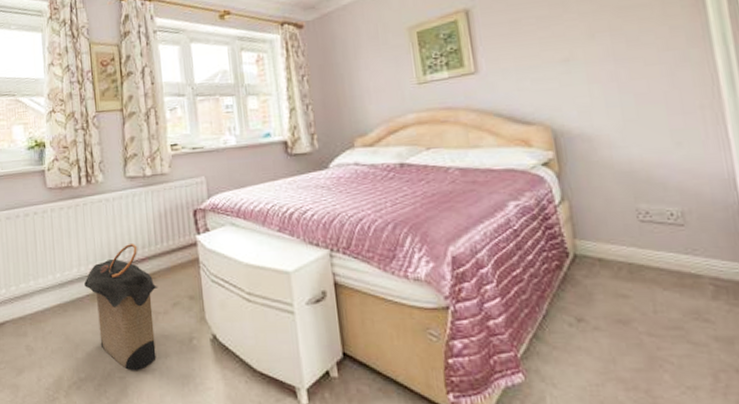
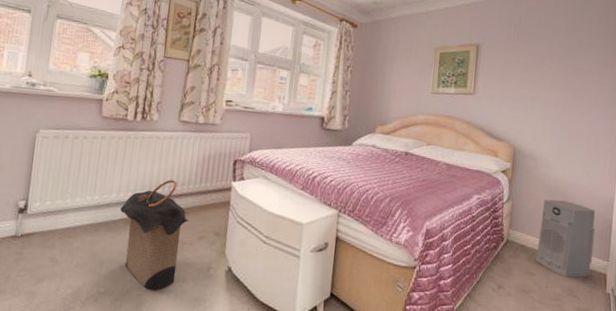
air purifier: none [618,187,724,295] -> present [536,199,596,278]

